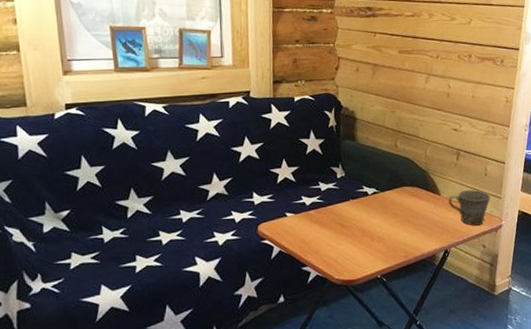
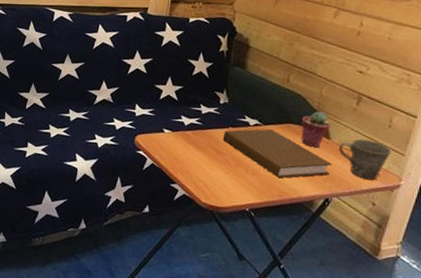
book: none [345,194,445,240] -> present [222,128,332,179]
potted succulent: none [413,171,439,205] -> present [301,111,331,147]

